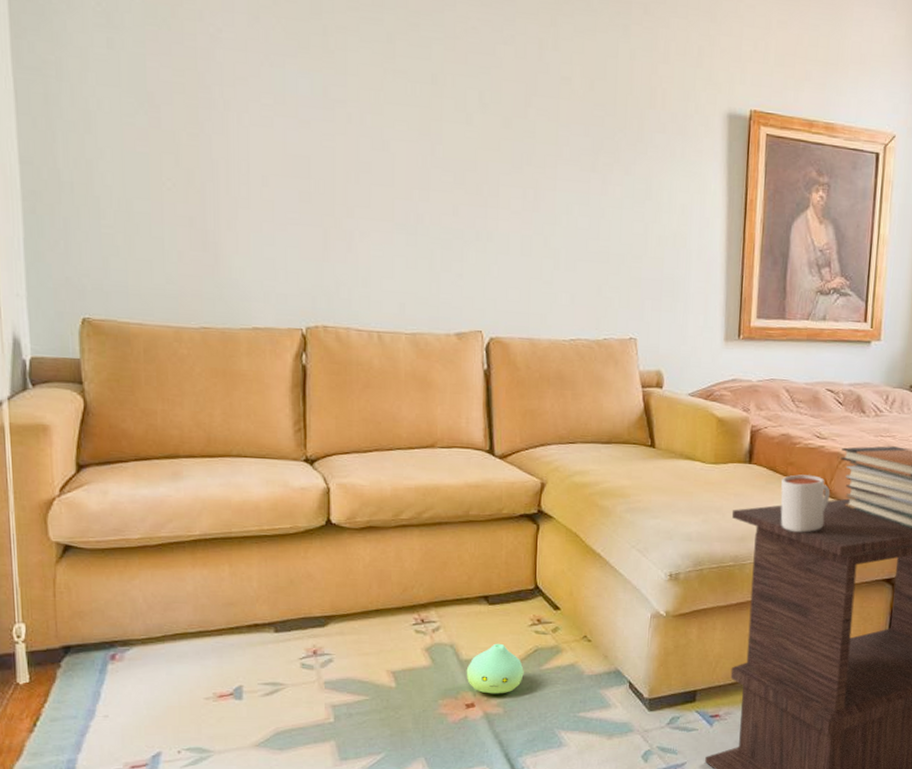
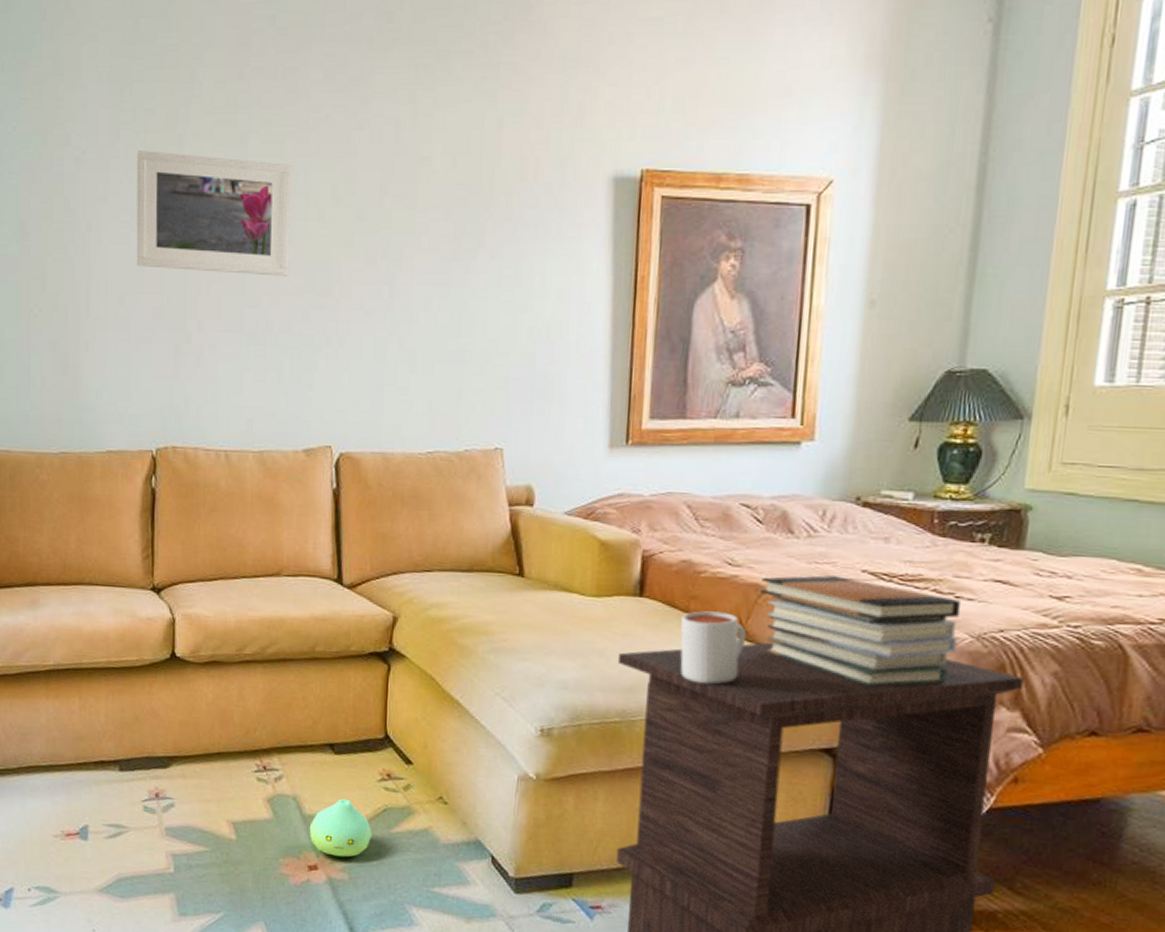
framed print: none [279,36,439,173] -> present [136,151,291,276]

